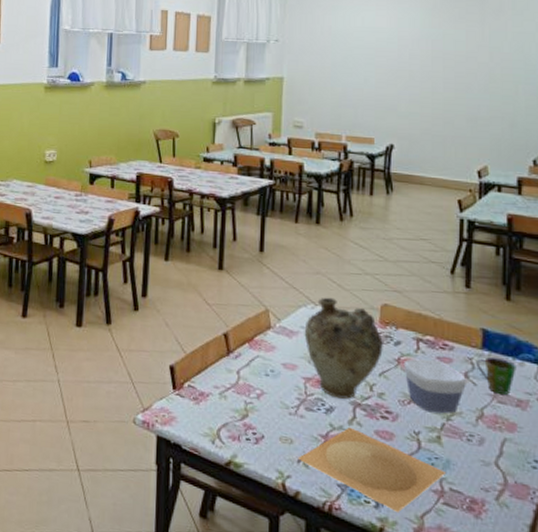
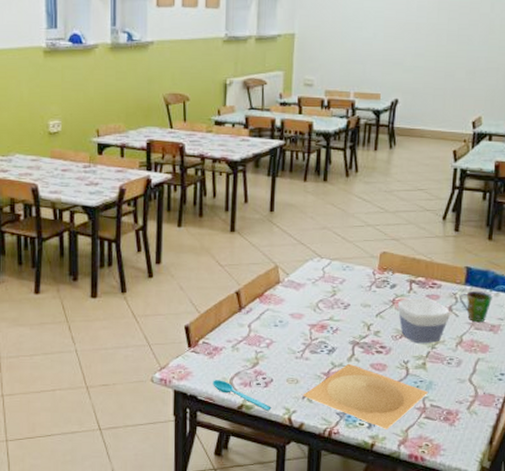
spoon: none [198,429,263,472] -> present [213,380,272,411]
vase: present [304,297,384,399] -> none [310,250,382,339]

